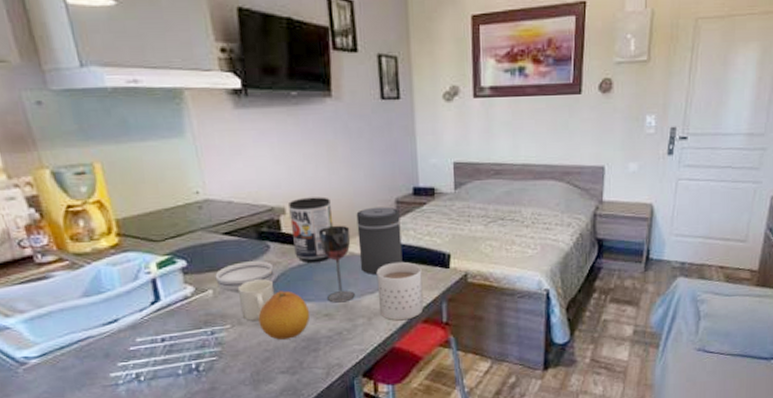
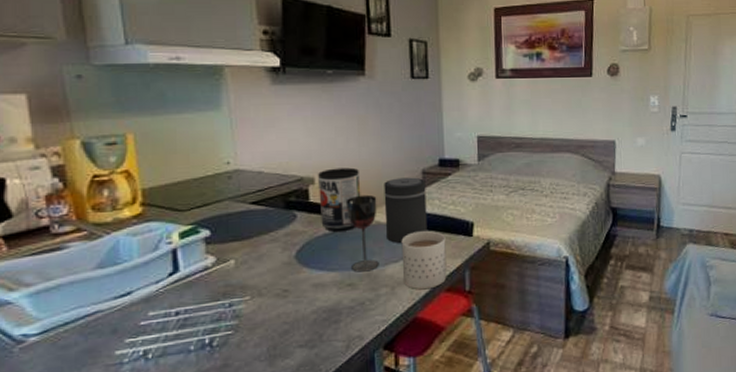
bowl: present [215,261,274,293] -> none [238,230,299,263]
cup: present [237,279,275,322] -> none [260,248,298,293]
fruit: present [258,290,310,340] -> none [279,260,333,311]

